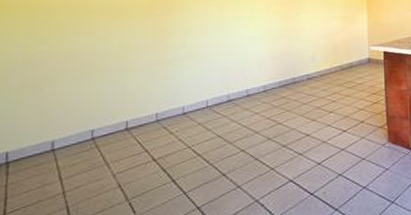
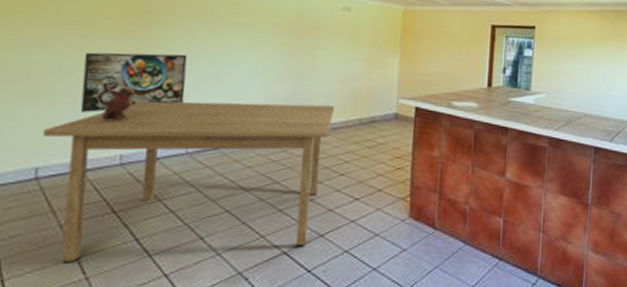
table: none [96,56,320,206] -> present [43,100,335,263]
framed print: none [122,28,202,82] -> present [80,52,188,113]
vessel: none [135,56,165,88] -> present [96,81,136,122]

